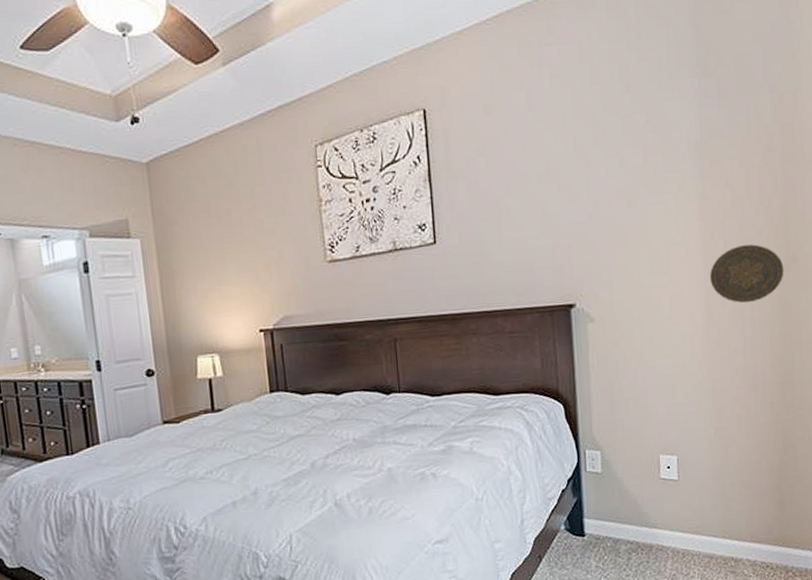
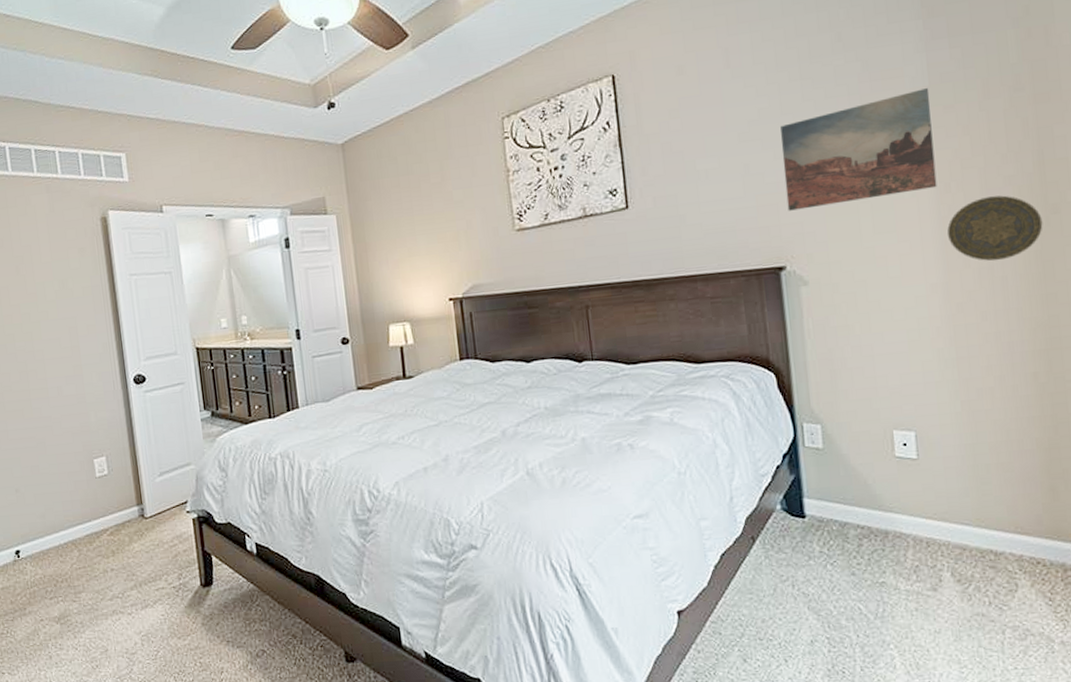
wall art: none [575,143,703,252] -> present [780,88,937,211]

